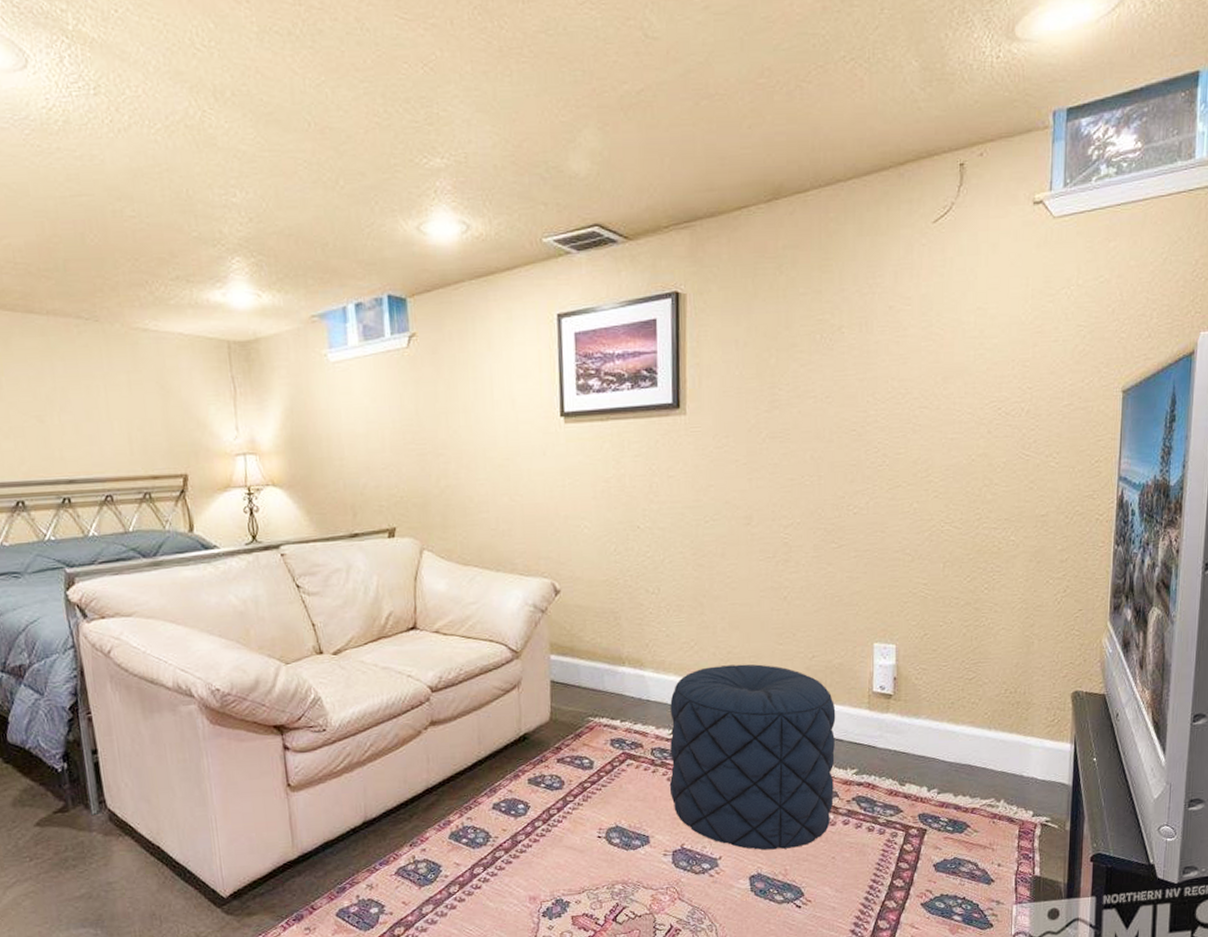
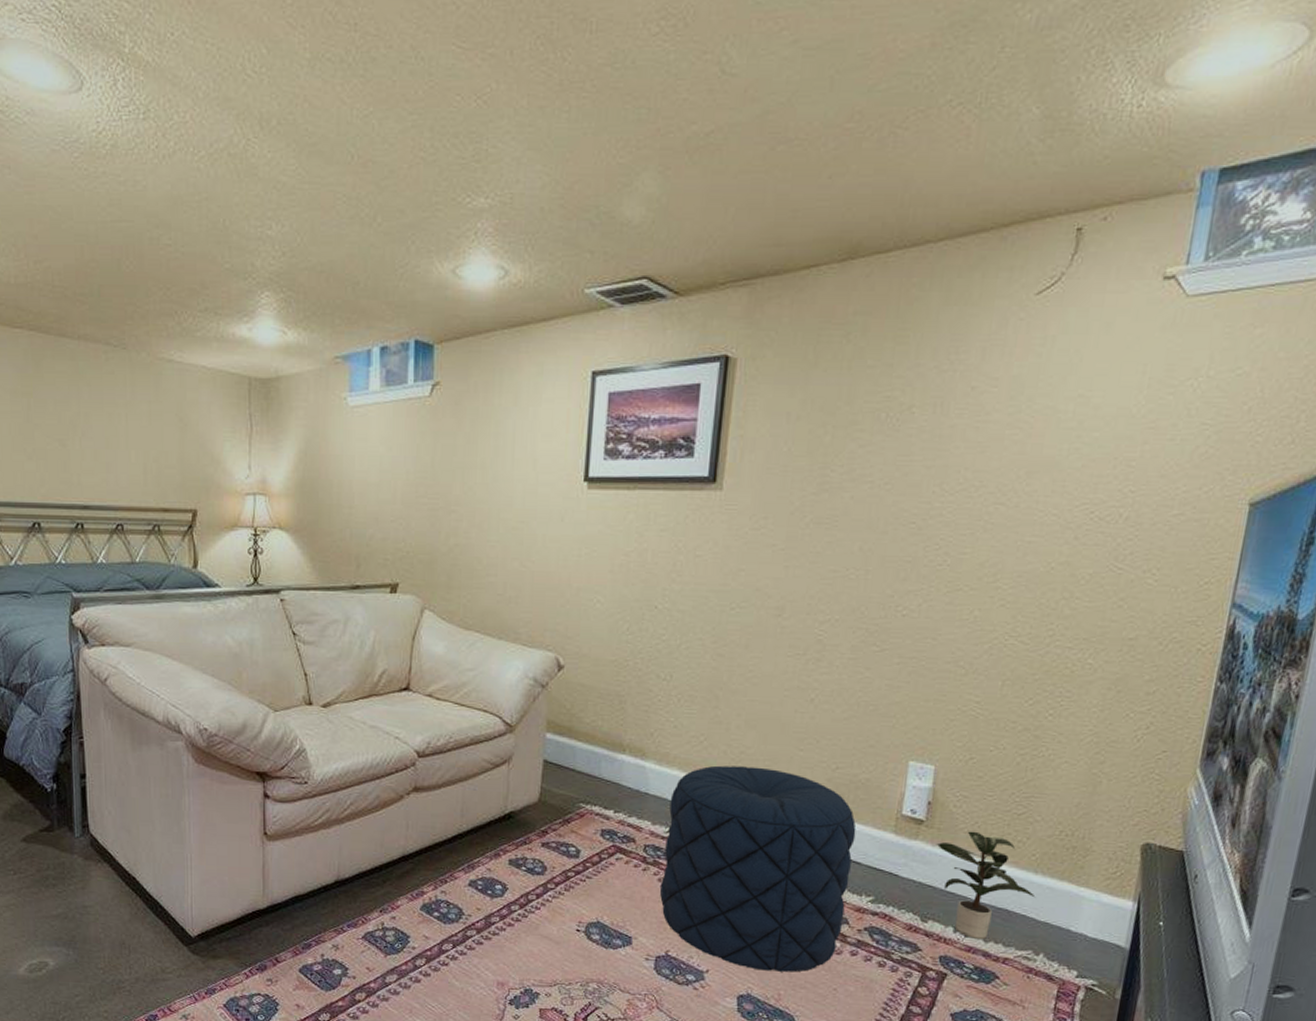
potted plant: none [904,699,992,795] -> present [936,831,1036,940]

